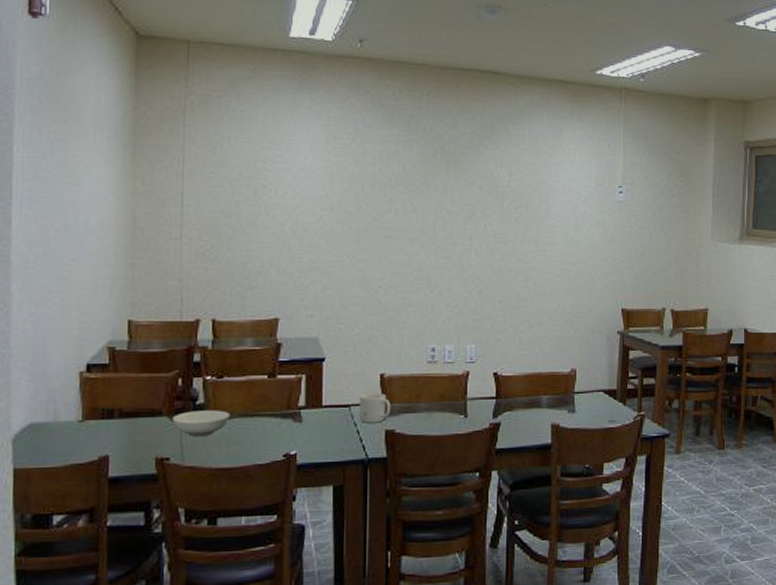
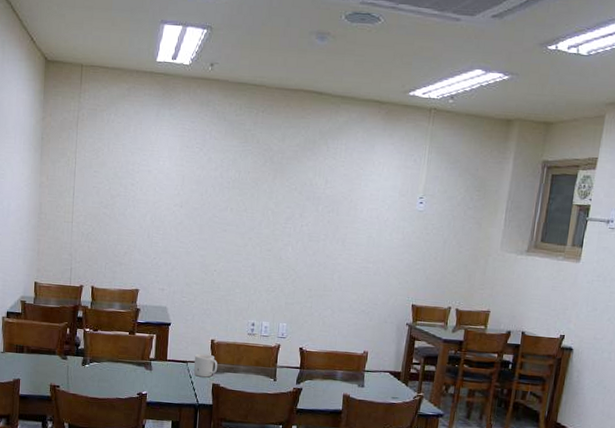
bowl: present [173,410,231,437] -> none [62,353,102,373]

